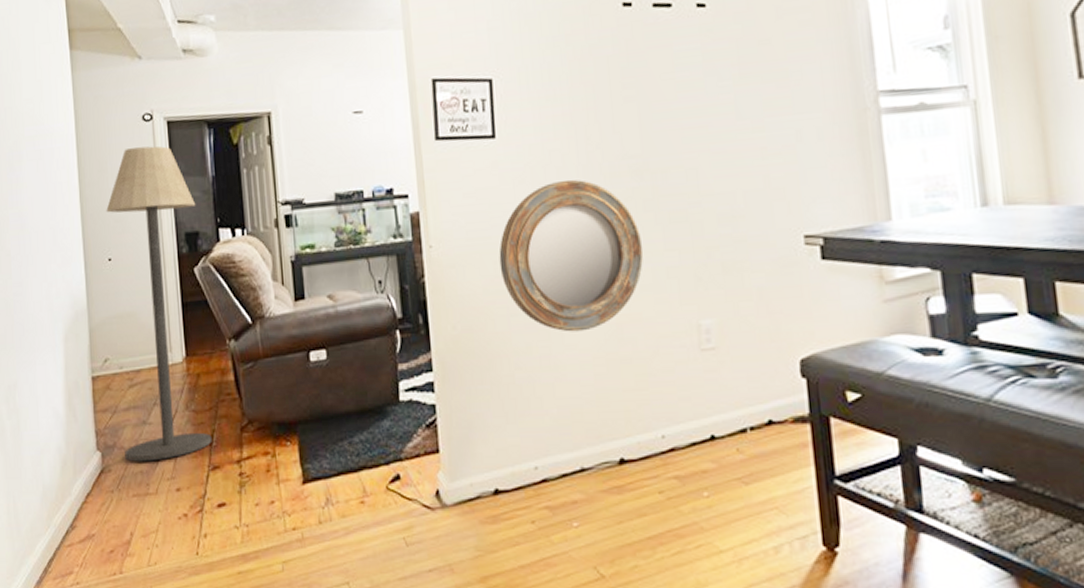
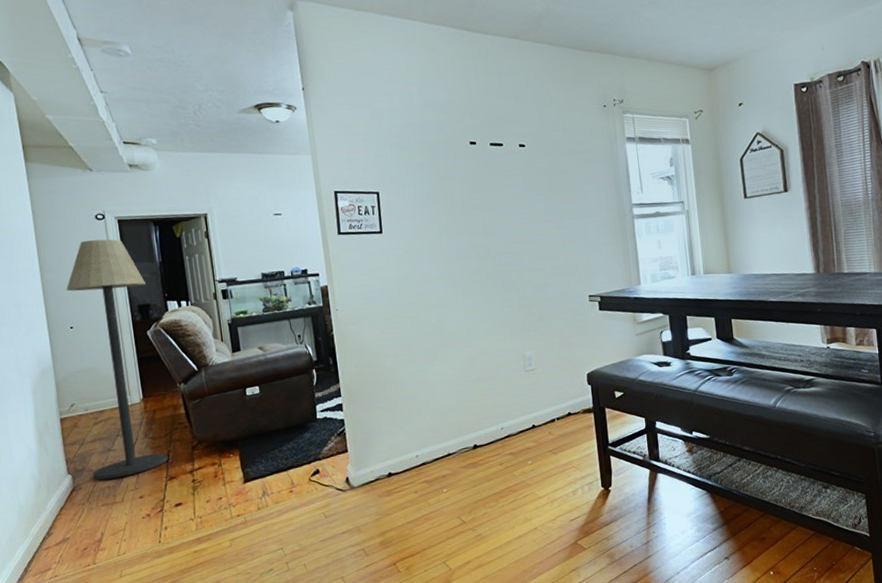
home mirror: present [499,179,644,332] -> none [387,261,487,364]

